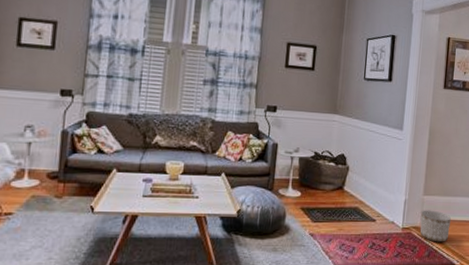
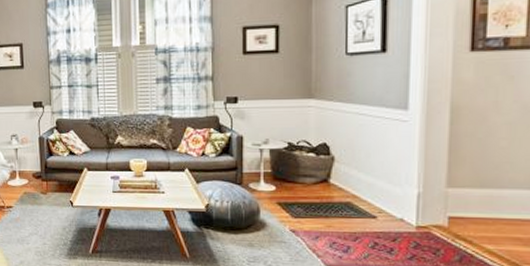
planter: present [420,210,451,242] -> none [443,205,494,245]

